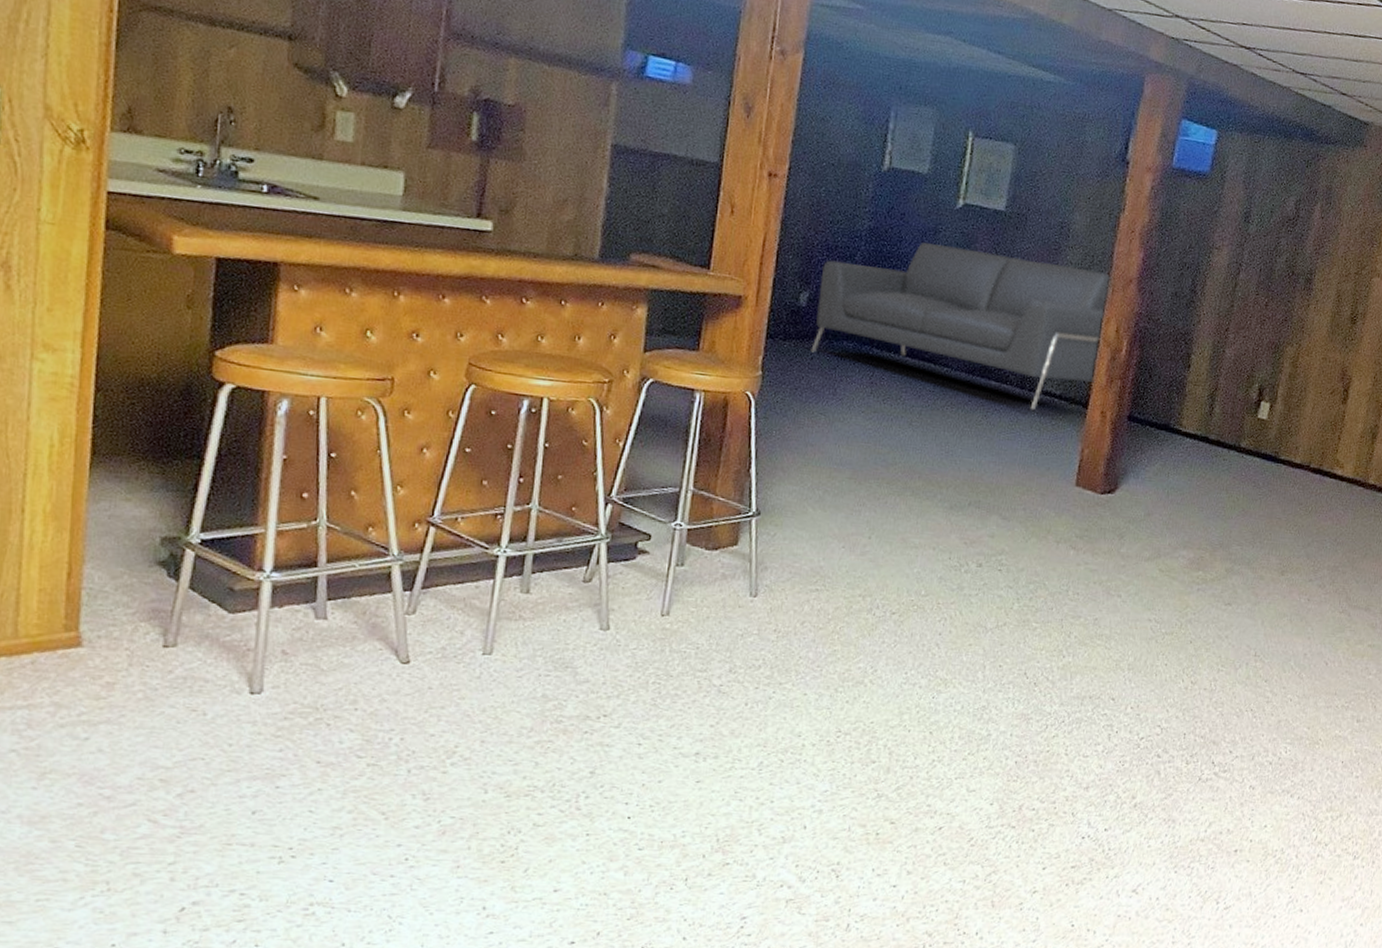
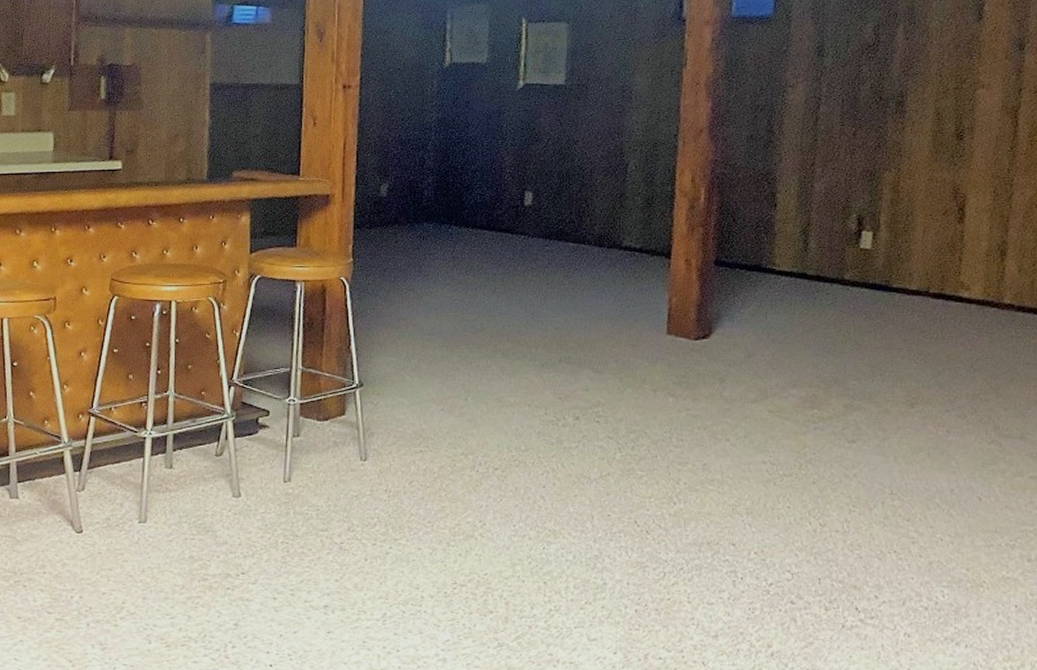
sofa: present [811,241,1112,411] -> none [395,123,681,266]

